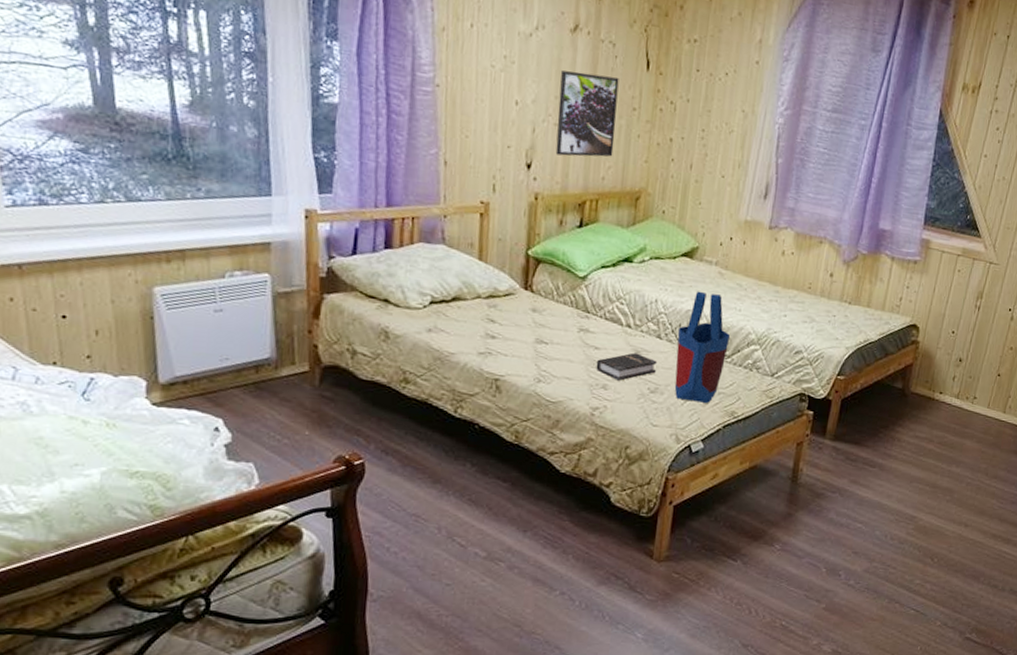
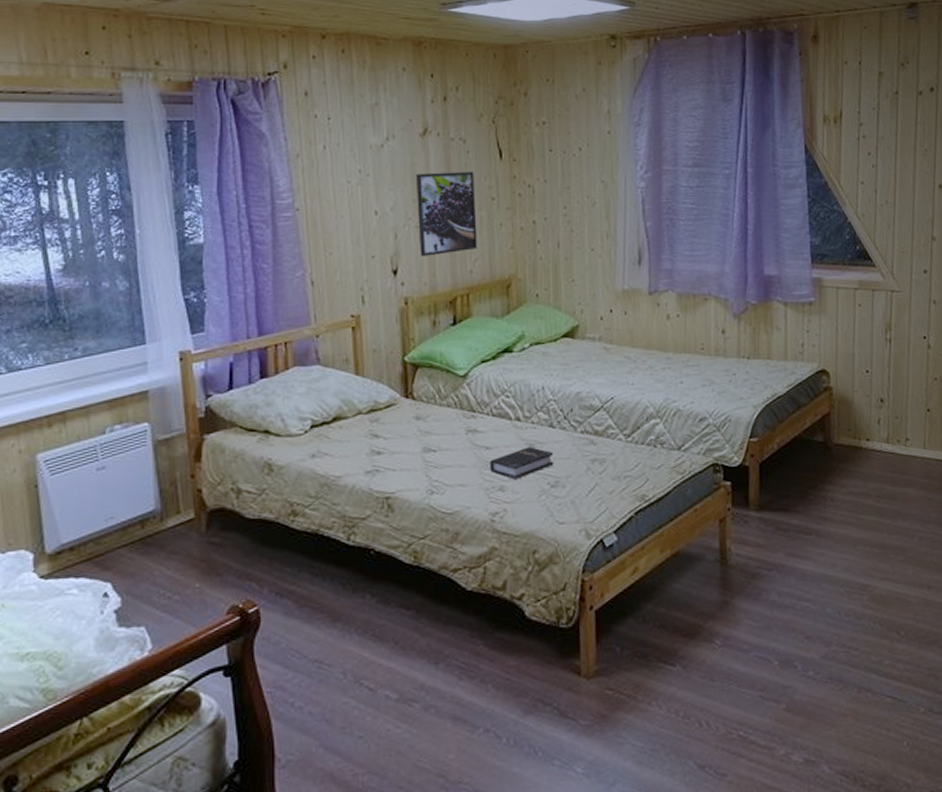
tote bag: present [674,291,731,403] -> none [570,370,627,491]

